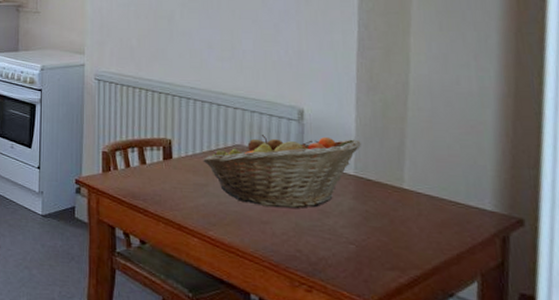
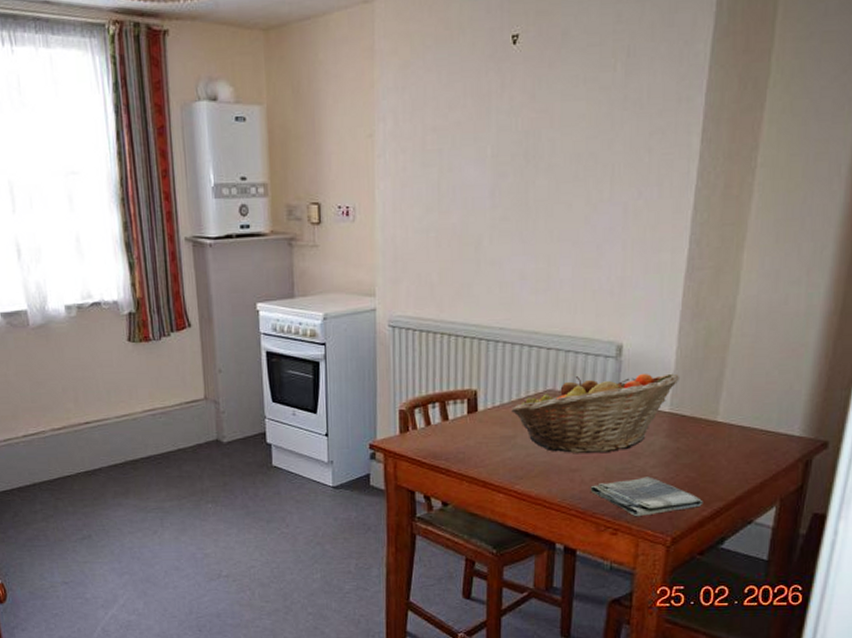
dish towel: none [281,236,399,276] -> present [590,476,704,516]

